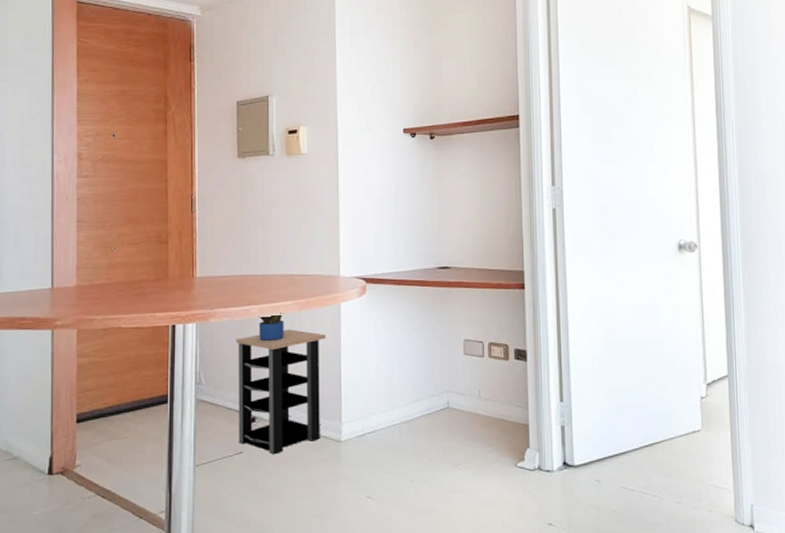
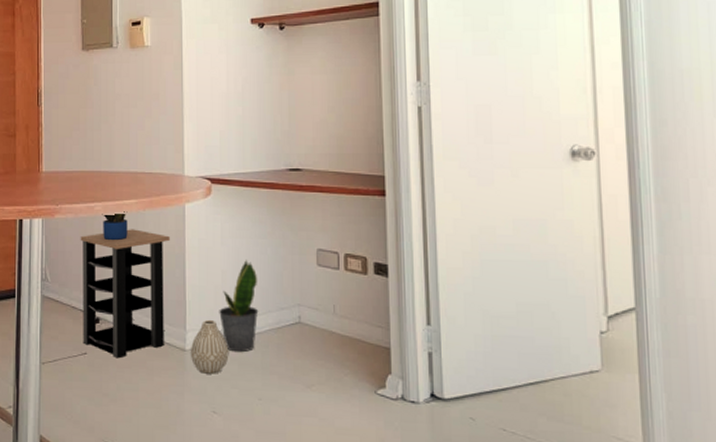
vase: none [345,410,383,462] -> present [190,319,229,374]
potted plant: none [373,353,411,440] -> present [219,260,259,353]

